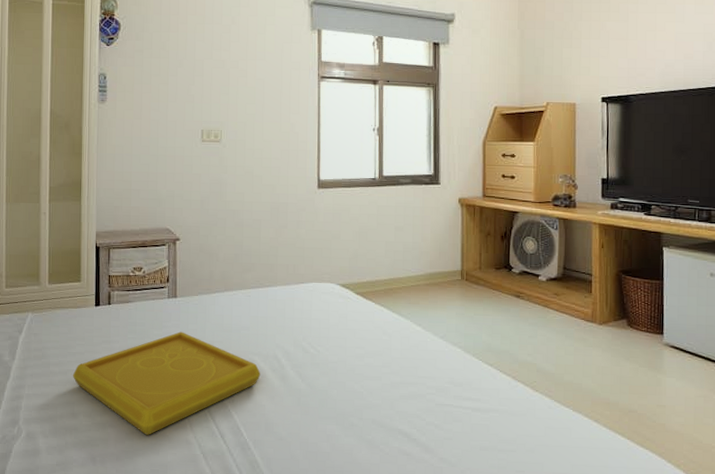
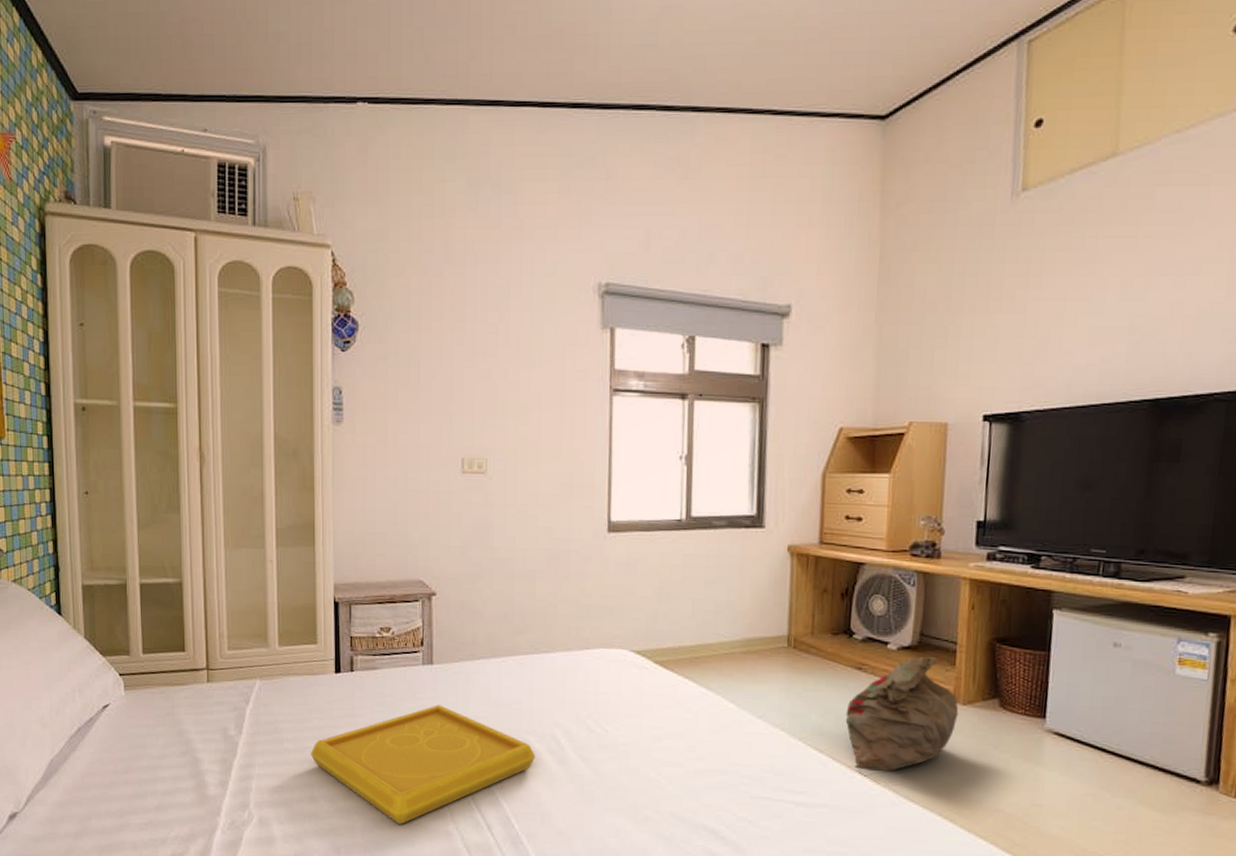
bag: none [508,285,596,381] -> present [845,656,959,772]

